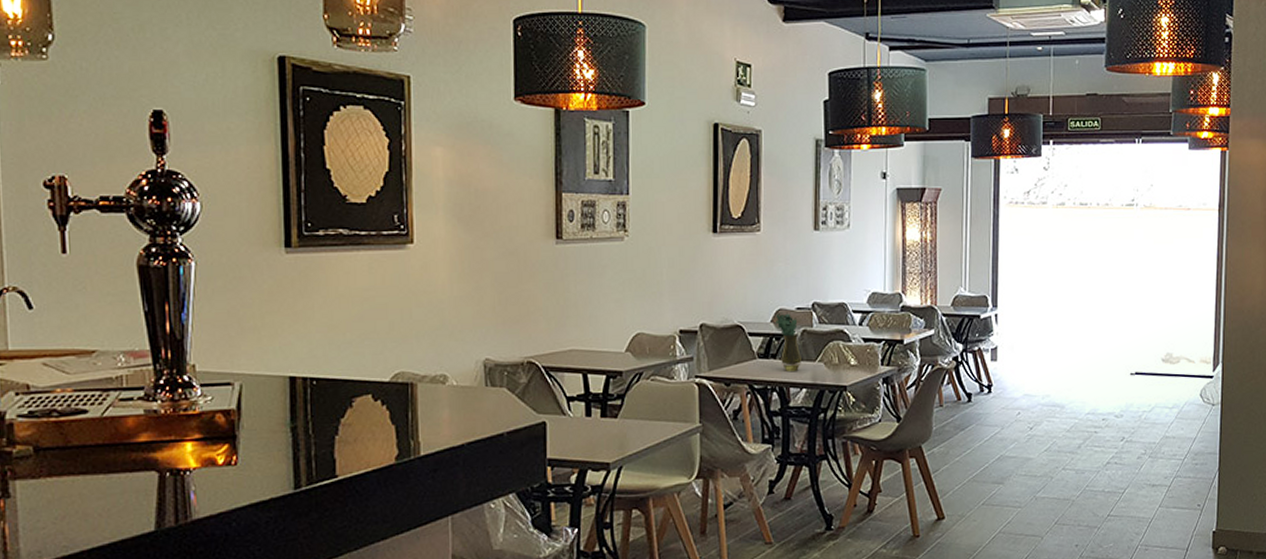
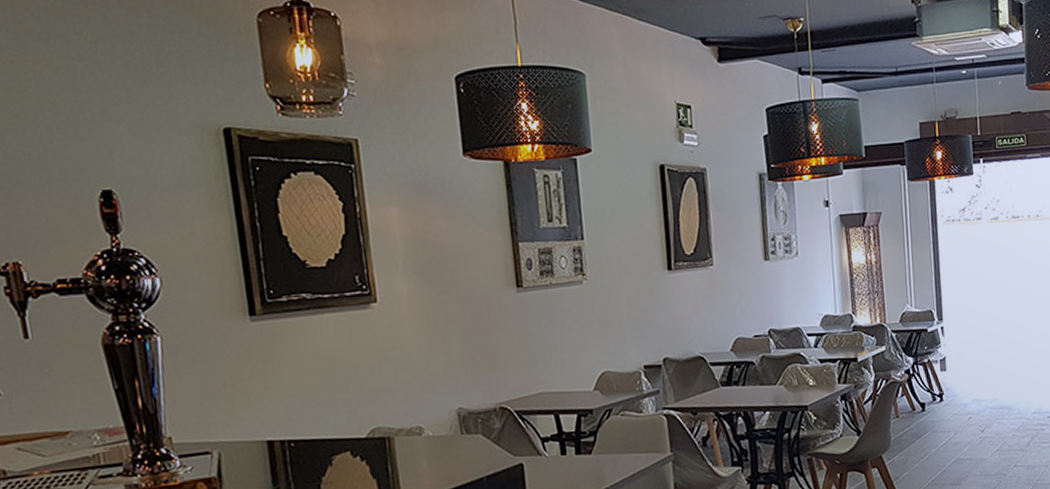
vase: present [776,311,801,371] -> none [735,340,763,397]

